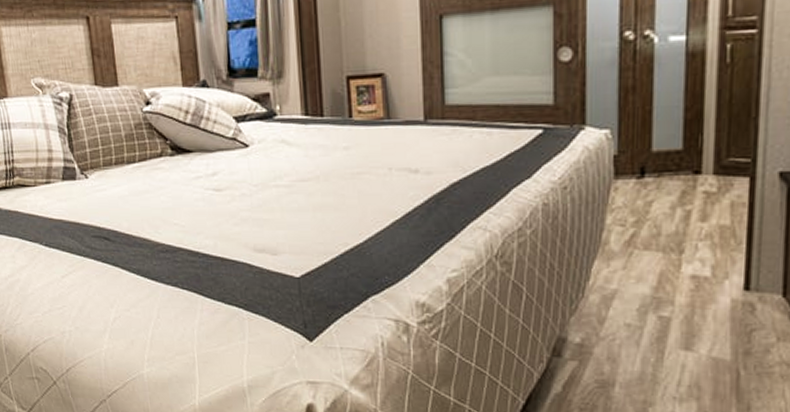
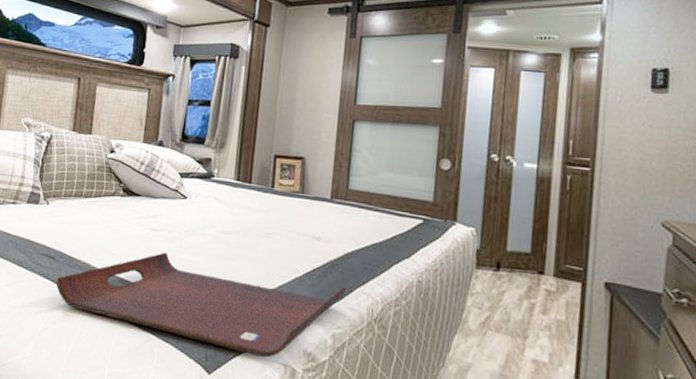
serving tray: none [117,213,457,315] -> present [56,252,347,358]

